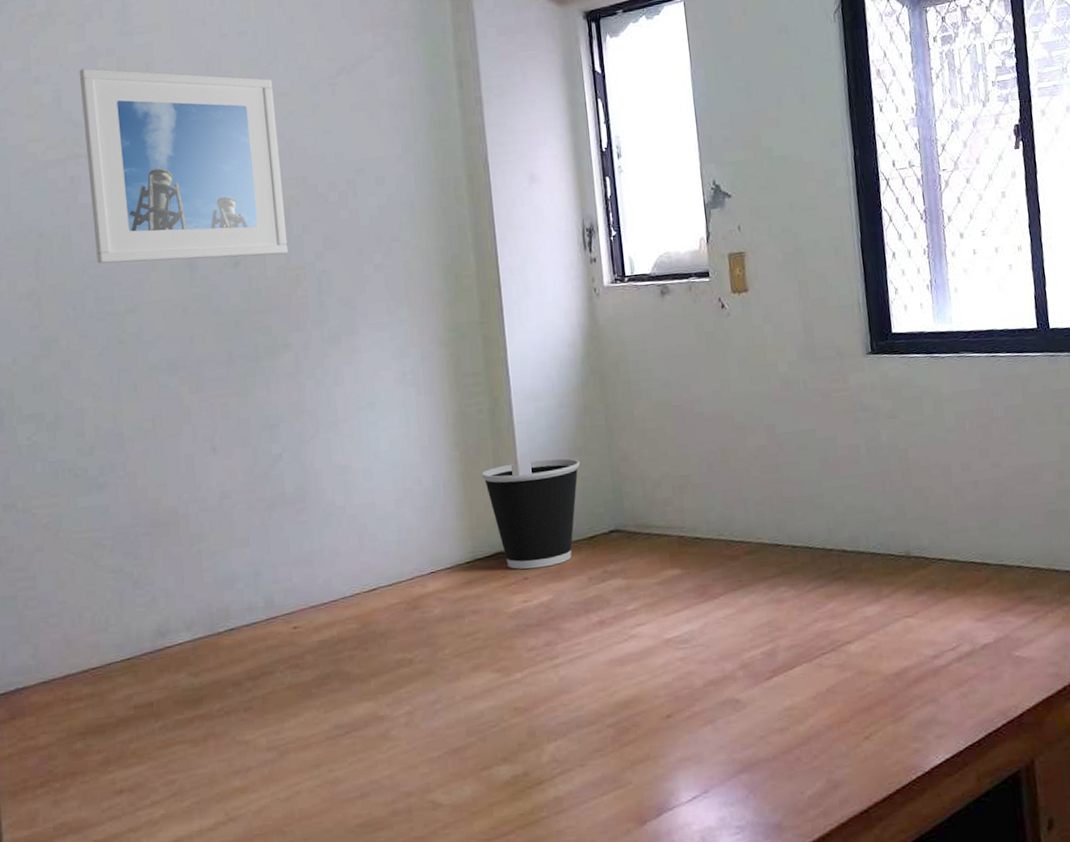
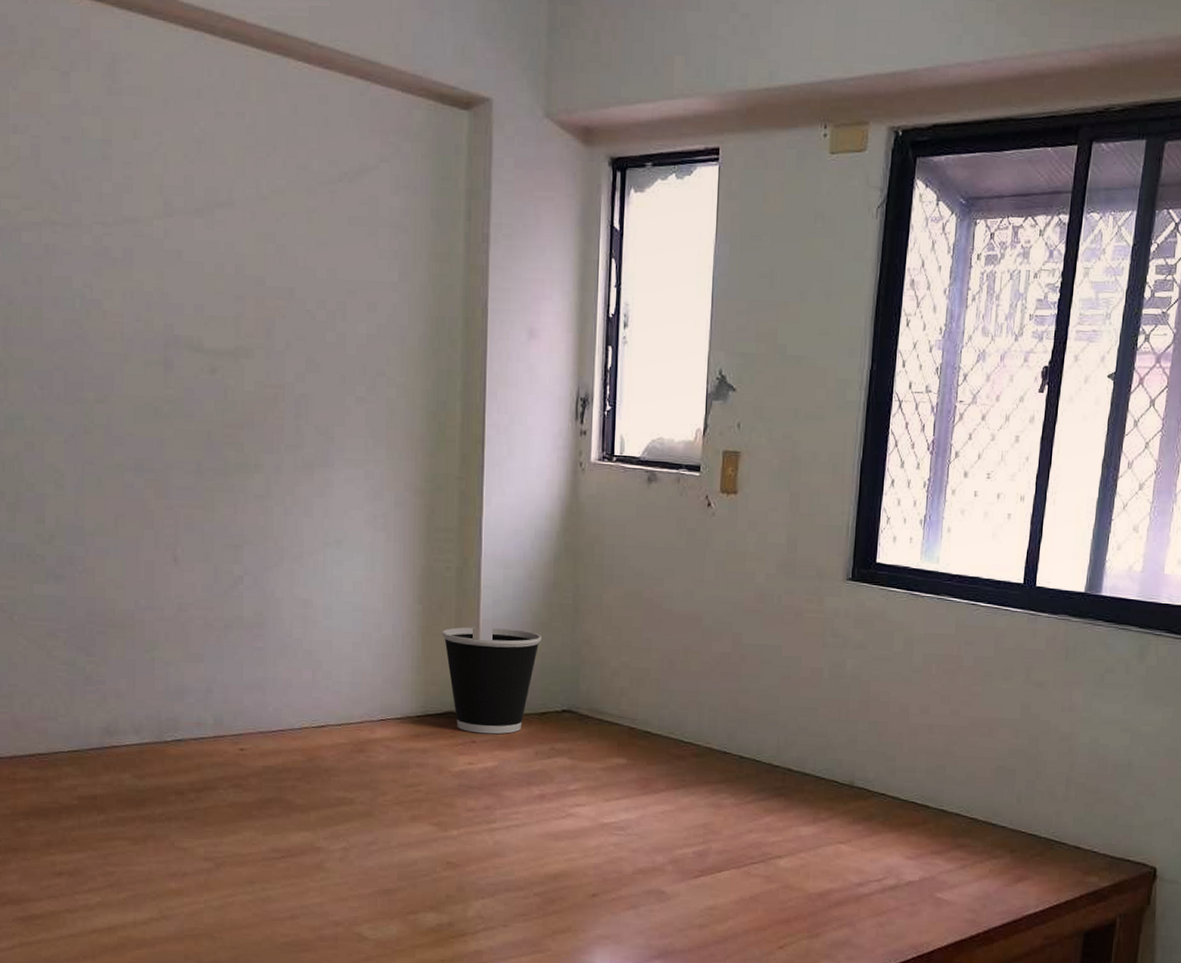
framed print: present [79,68,288,264] -> none [61,124,269,369]

